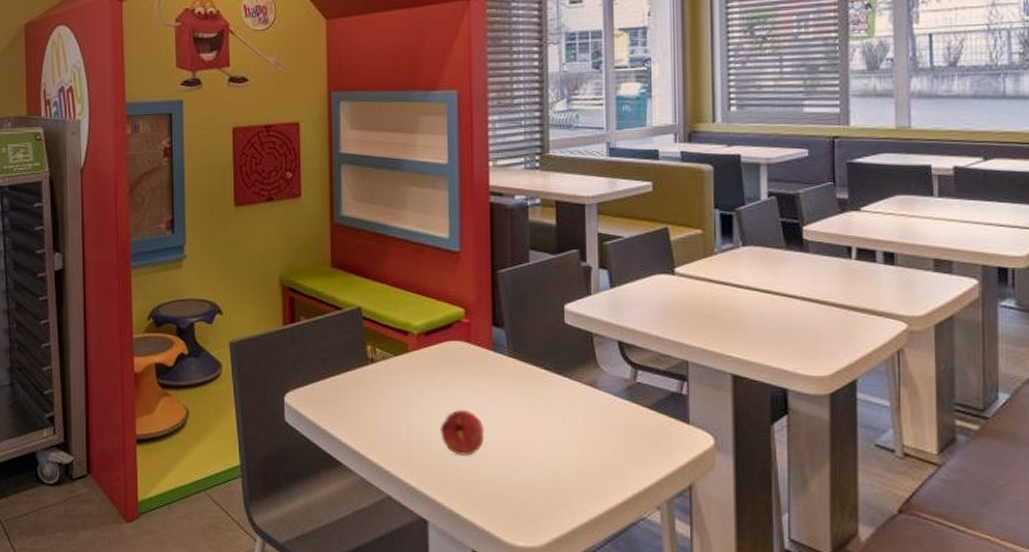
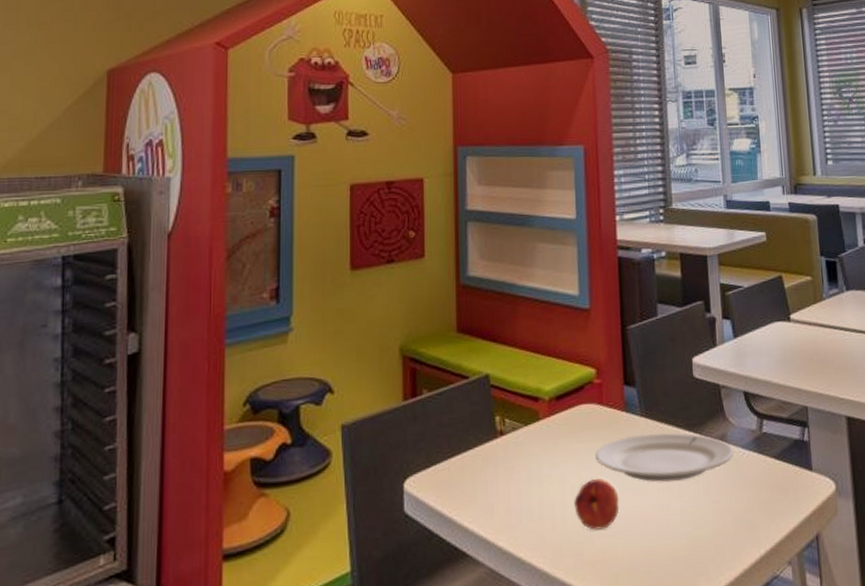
plate: none [462,374,605,419] -> present [595,433,734,482]

